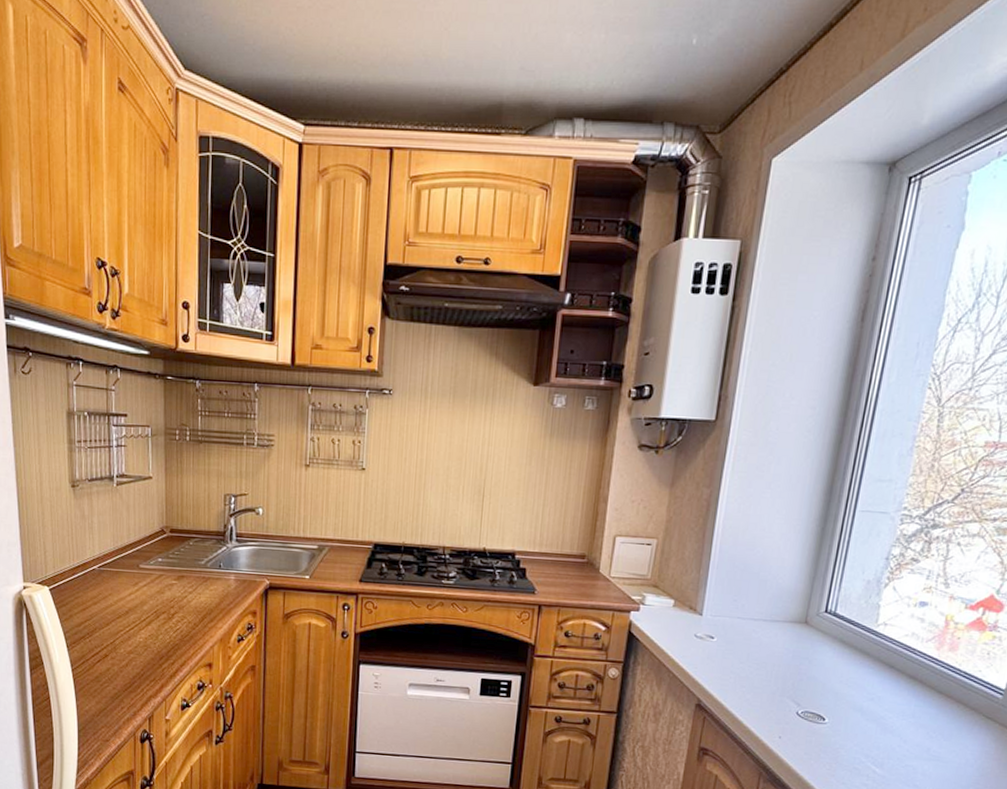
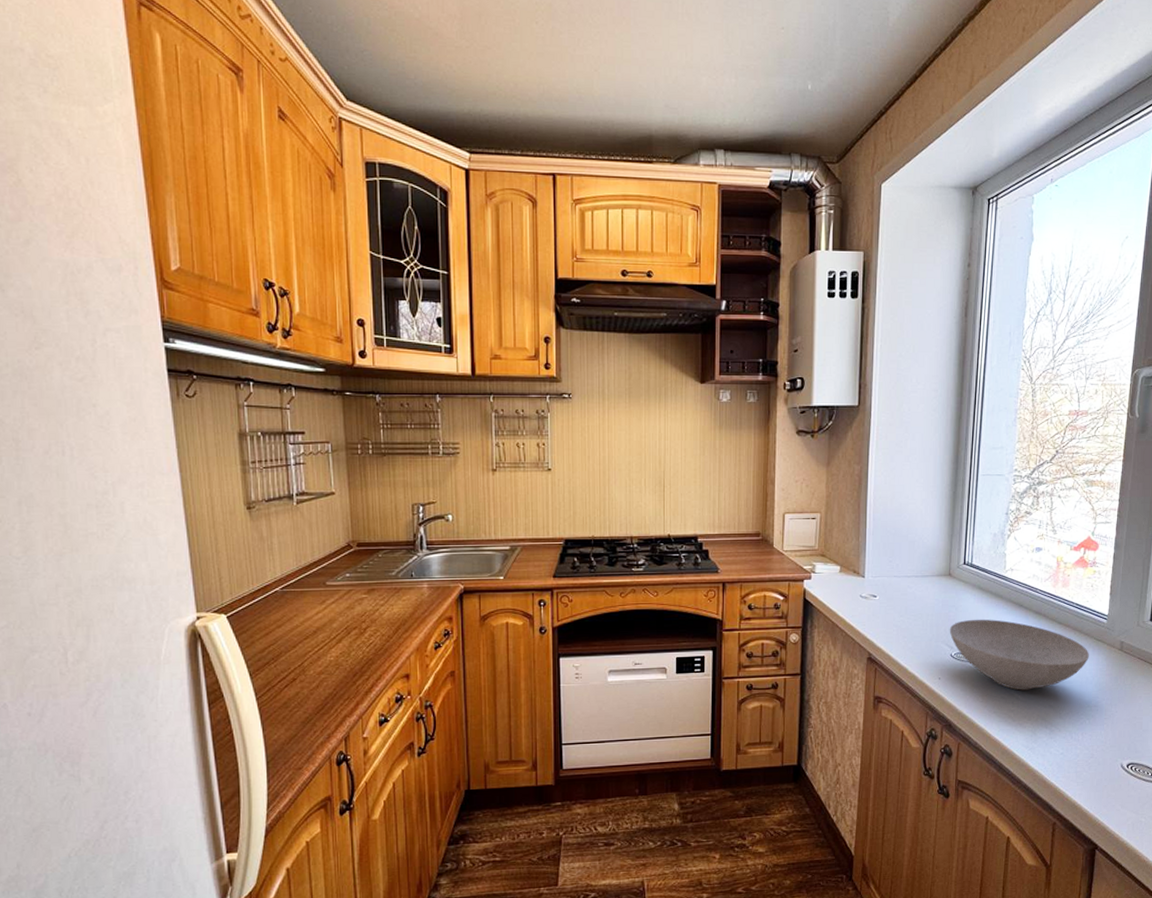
bowl: none [798,675,974,764] -> present [949,619,1089,691]

